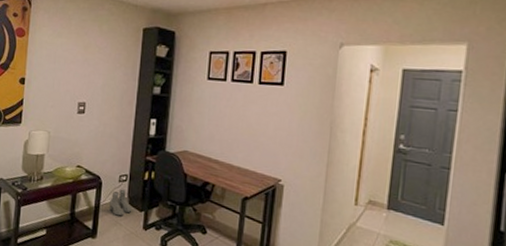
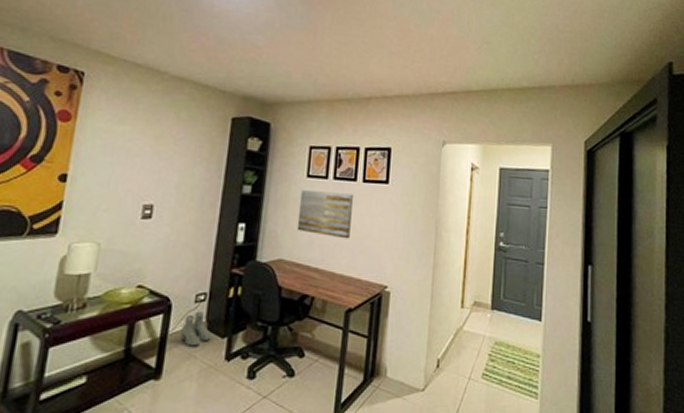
wall art: none [199,91,251,136] -> present [296,190,354,239]

